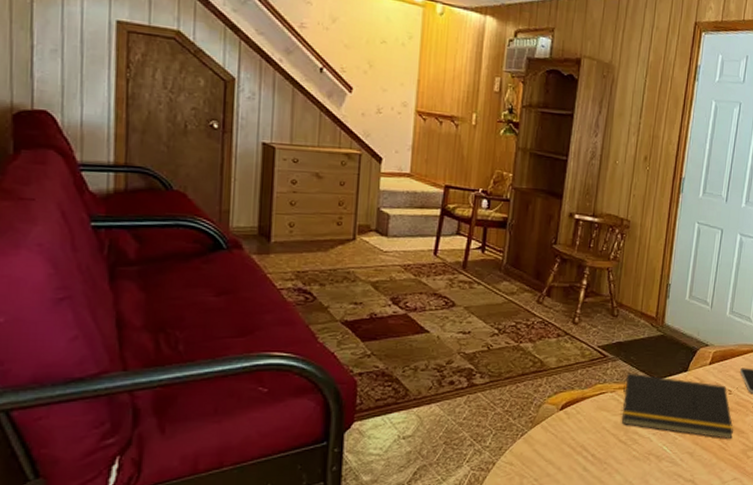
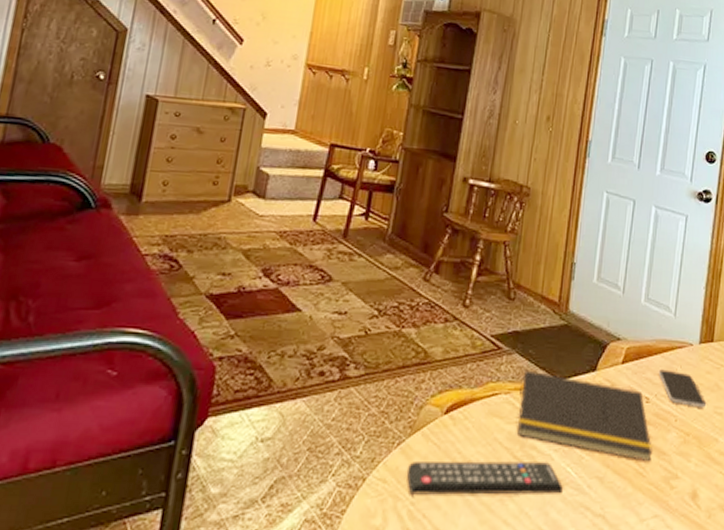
remote control: none [529,443,661,473] -> present [406,461,564,495]

